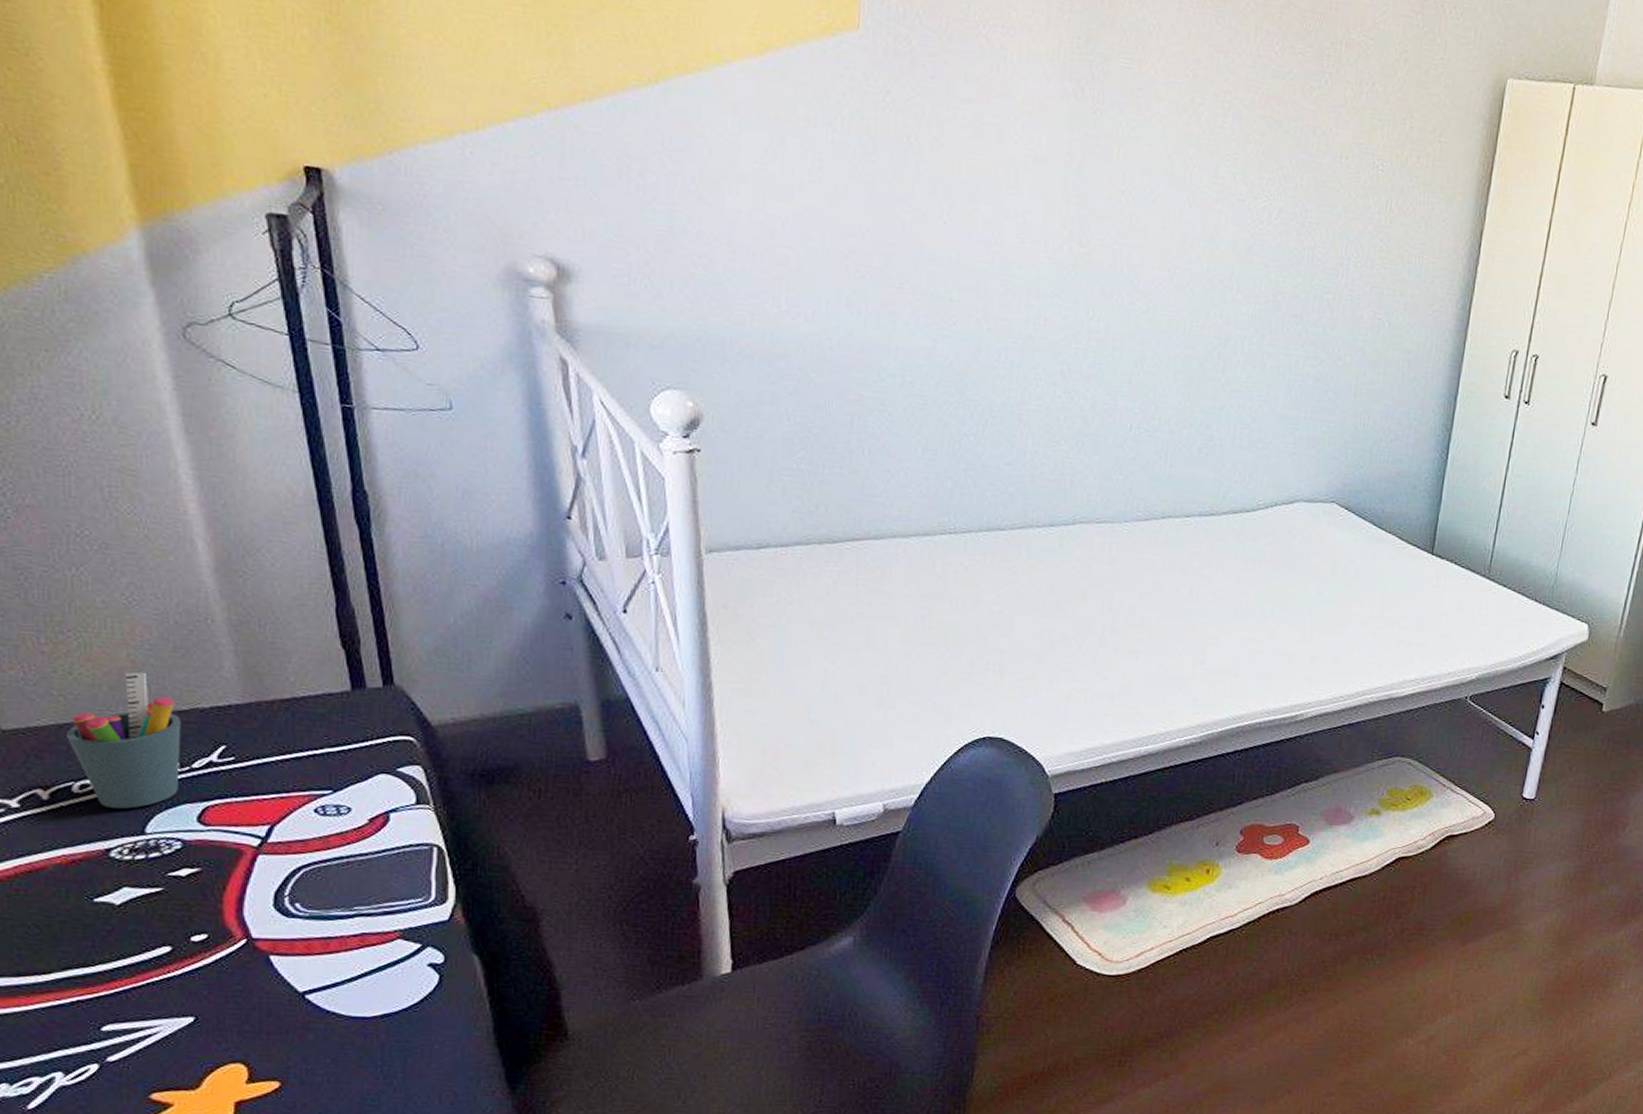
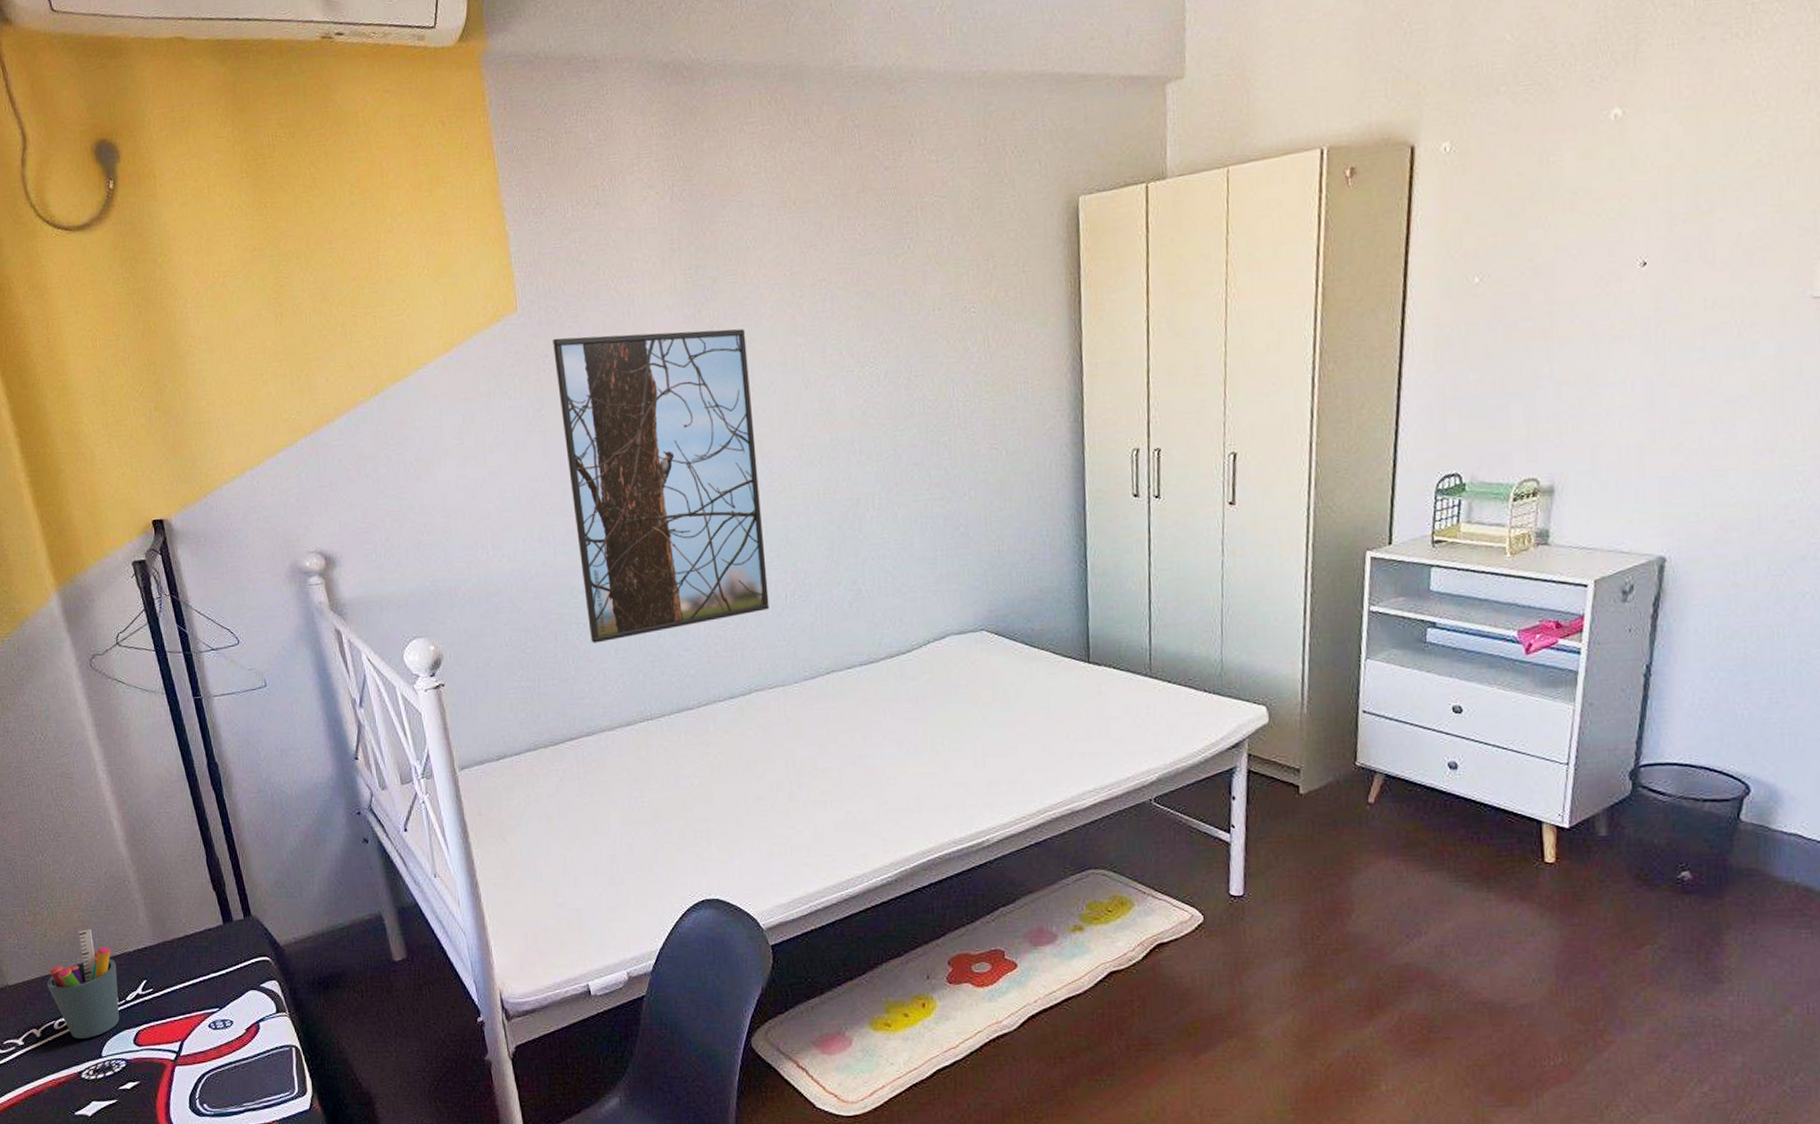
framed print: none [894,74,1132,439] -> present [553,329,770,643]

